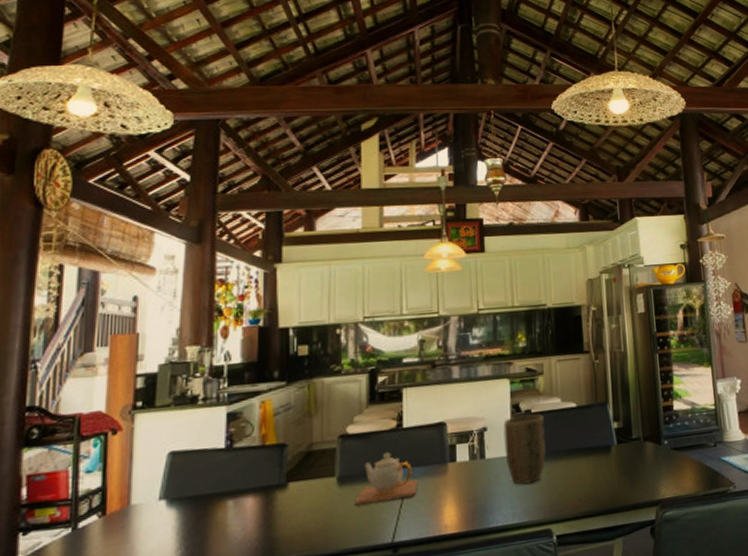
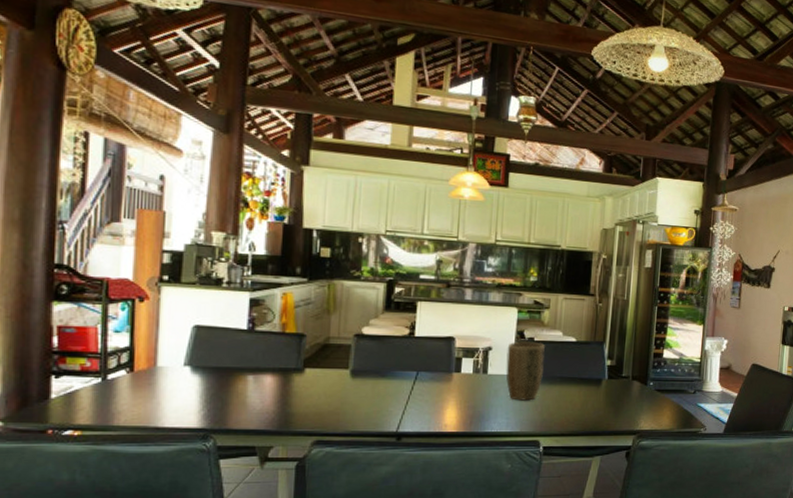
teapot: present [355,452,419,506] -> none [365,355,425,397]

